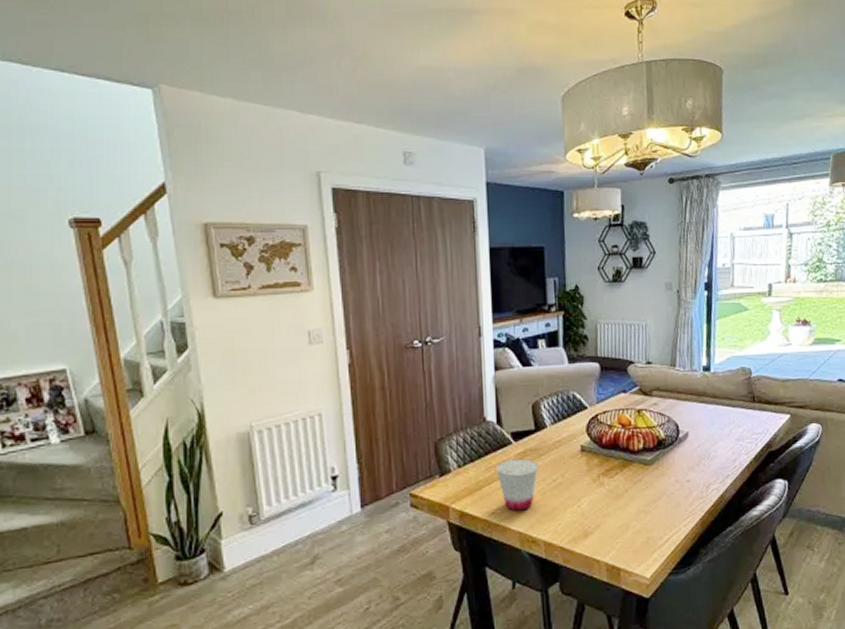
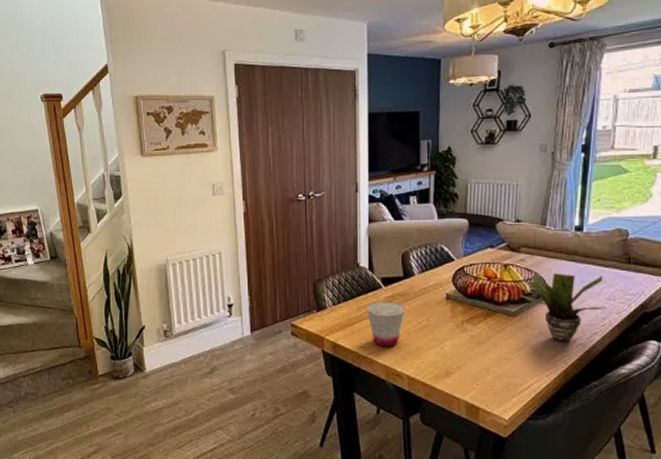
potted plant: none [654,416,737,489] -> present [519,273,607,343]

